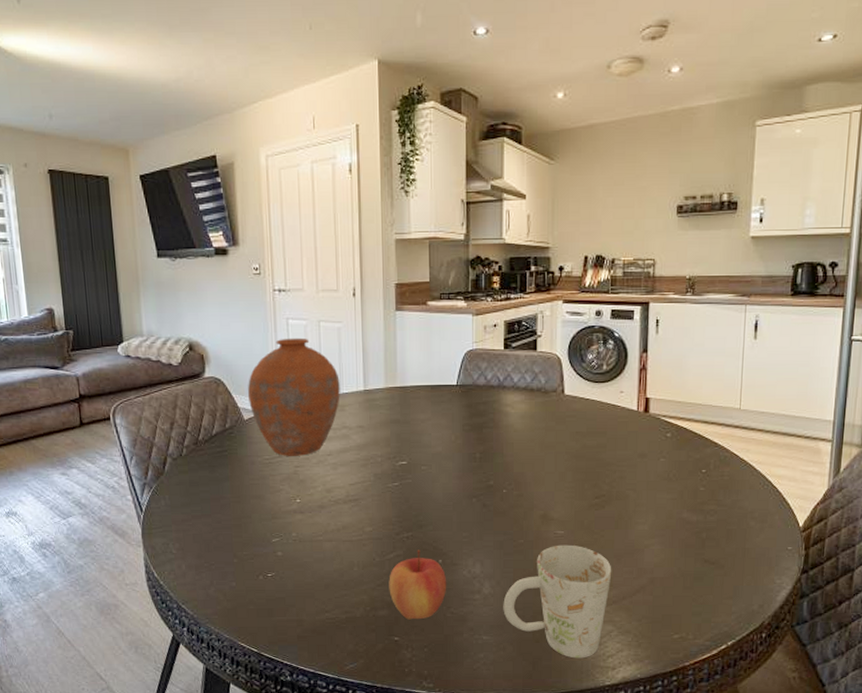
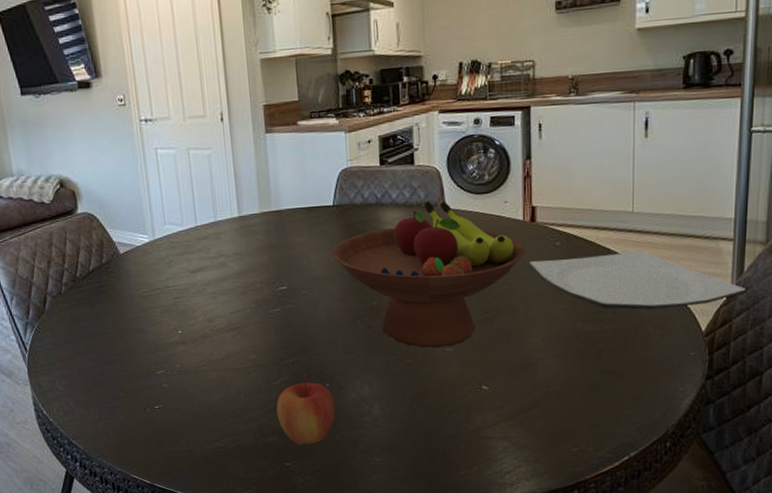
vase: present [248,337,340,456] -> none [121,167,215,288]
fruit bowl: none [453,386,638,530] -> present [332,201,525,348]
mug: present [503,544,612,659] -> none [394,362,505,477]
plate: none [640,446,842,503] -> present [528,250,747,310]

